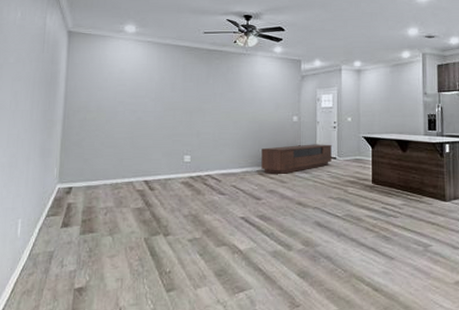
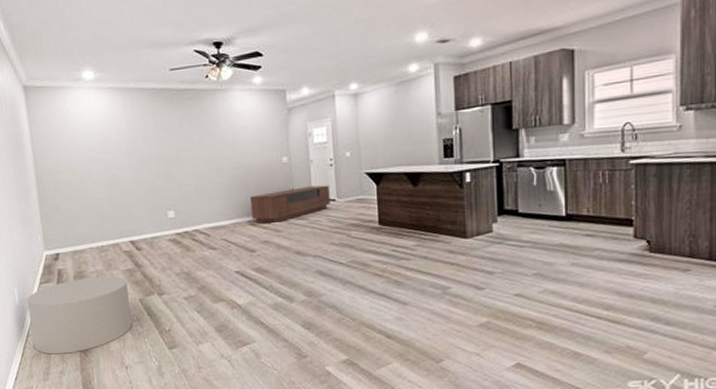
pouf: none [26,213,135,291] -> present [27,275,133,355]

